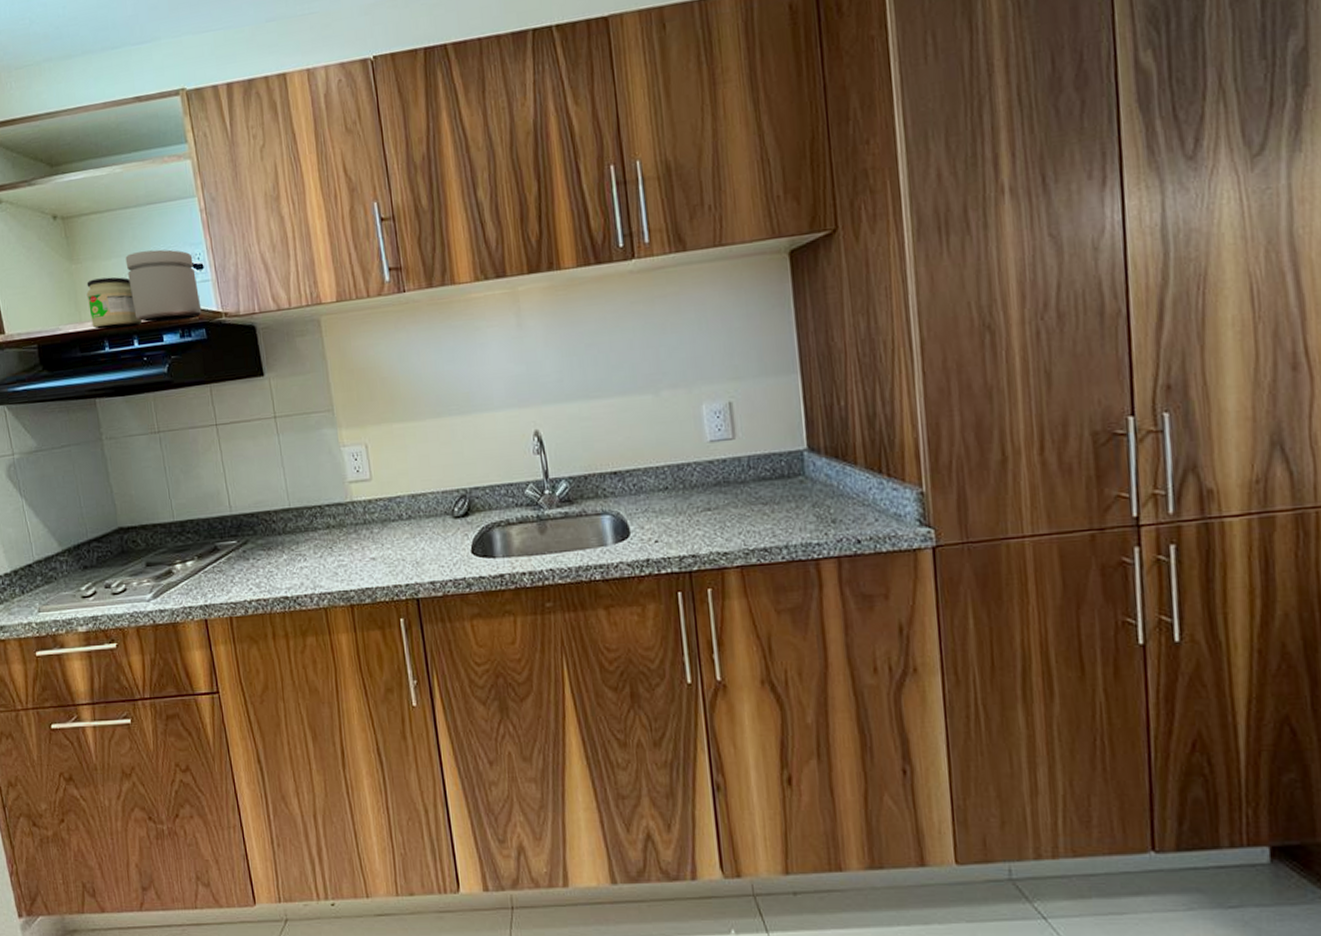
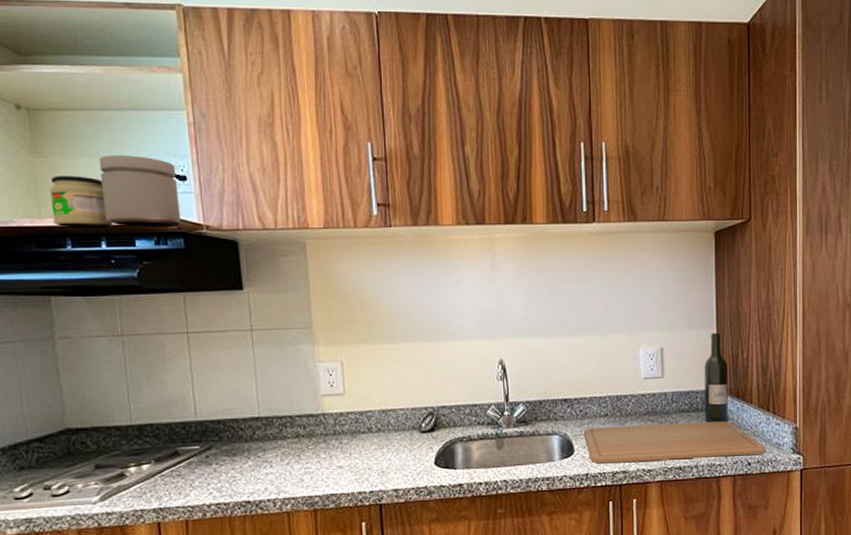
chopping board: none [640,488,882,547] -> present [584,421,767,464]
wine bottle: none [787,378,826,493] -> present [704,333,729,423]

